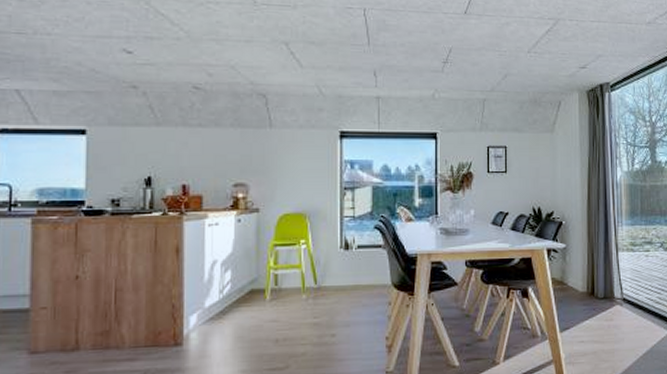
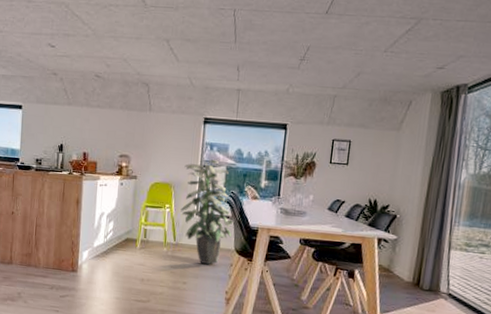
indoor plant: none [320,180,387,307] -> present [180,160,234,264]

